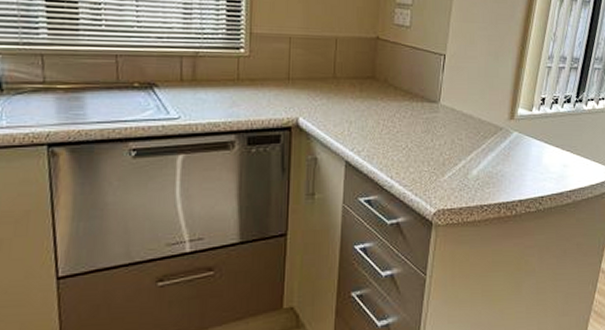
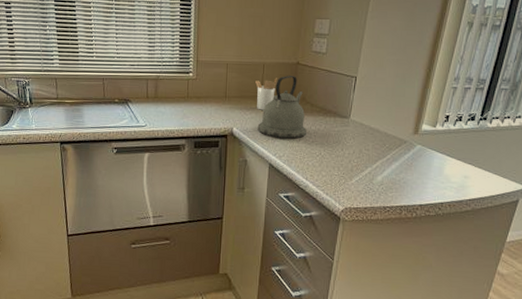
utensil holder: none [326,55,354,95] -> present [255,78,278,110]
kettle: none [330,53,390,129] -> present [257,76,306,139]

